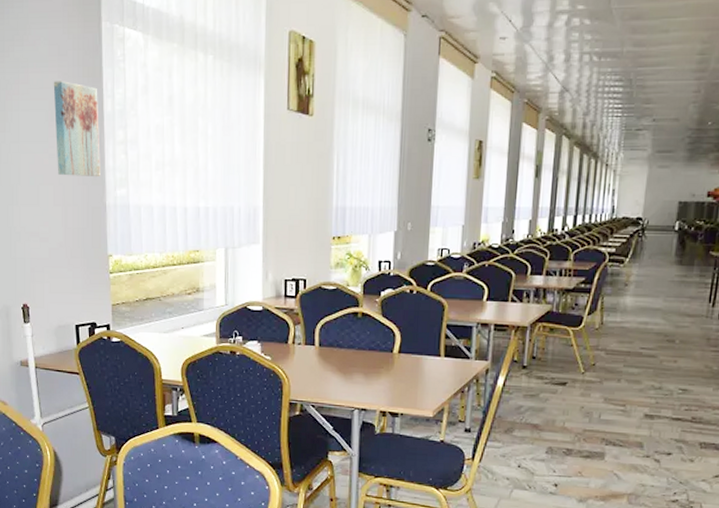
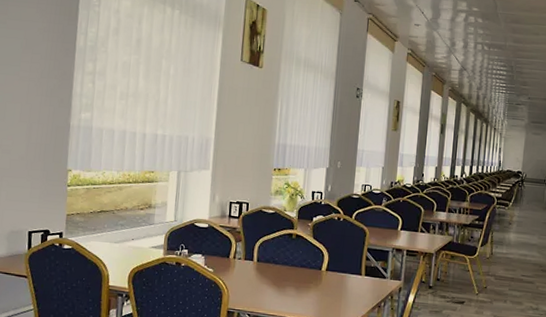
wall art: present [53,81,100,177] -> none [26,15,72,101]

